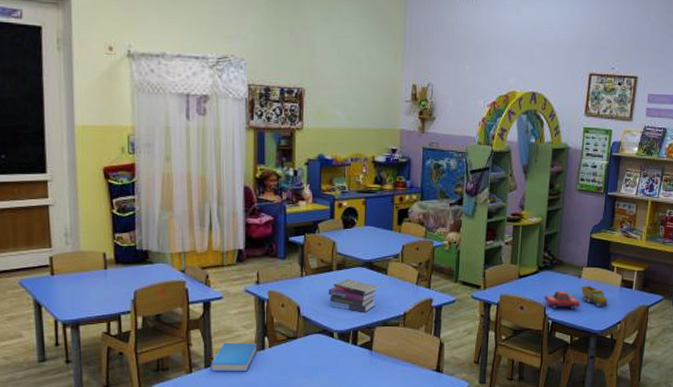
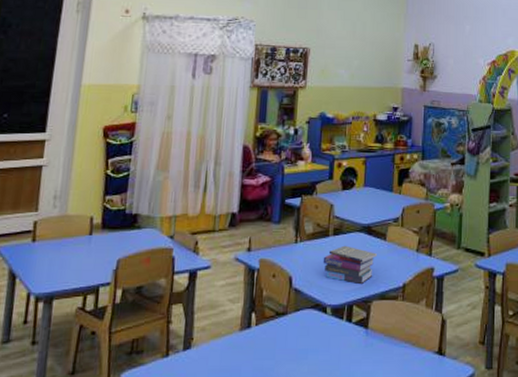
book: present [209,342,257,372] -> none [188,319,243,356]

